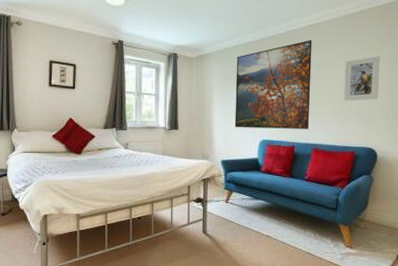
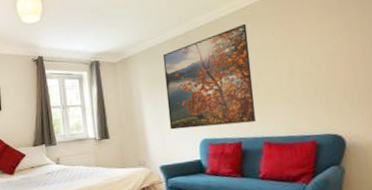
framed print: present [344,56,381,101] -> none [289,29,336,85]

